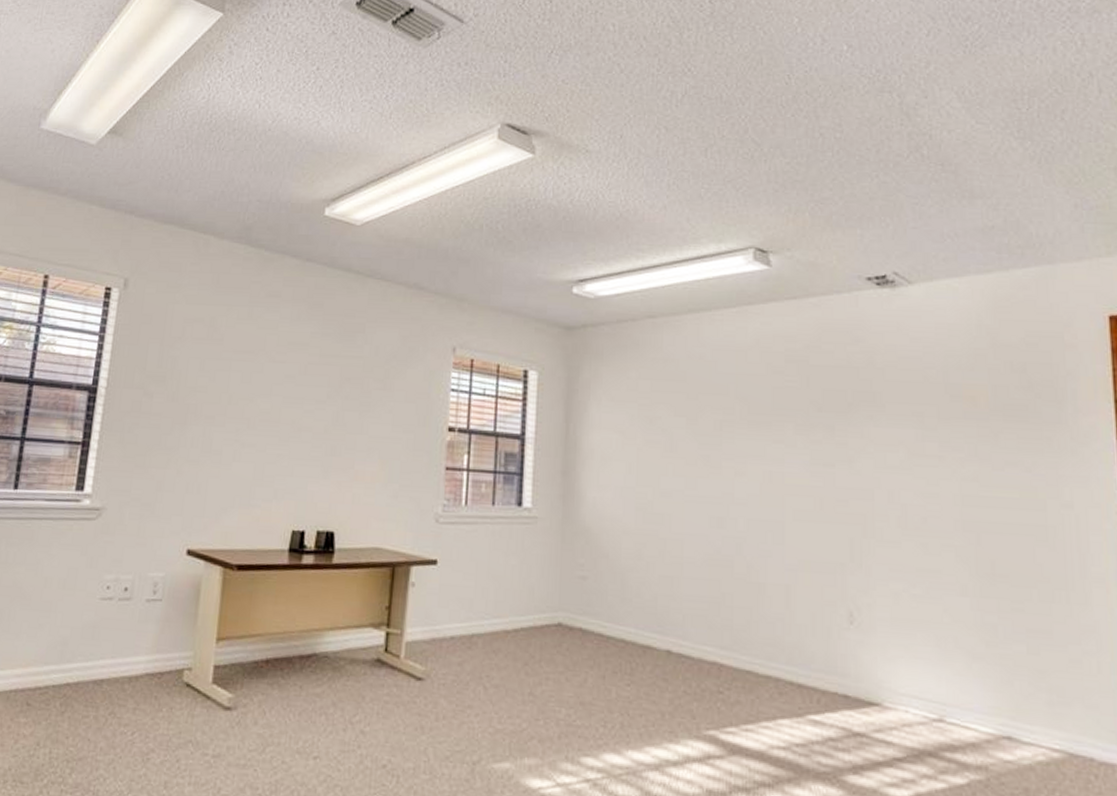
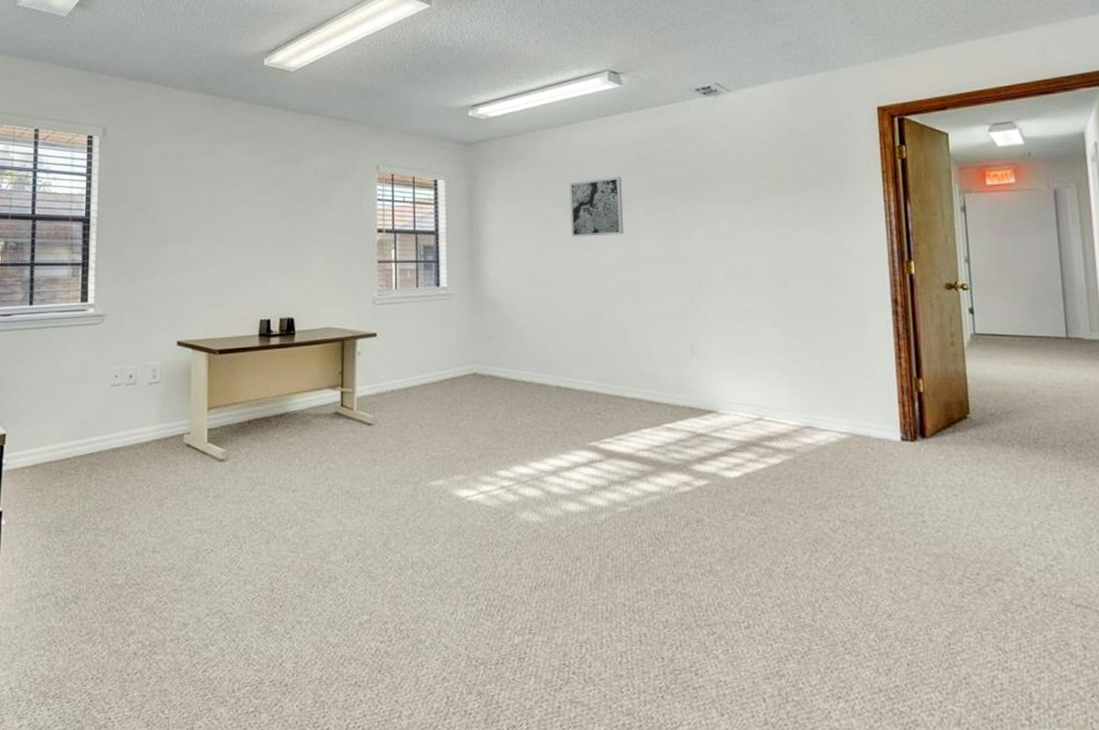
wall art: none [696,382,766,458] -> present [570,177,624,237]

